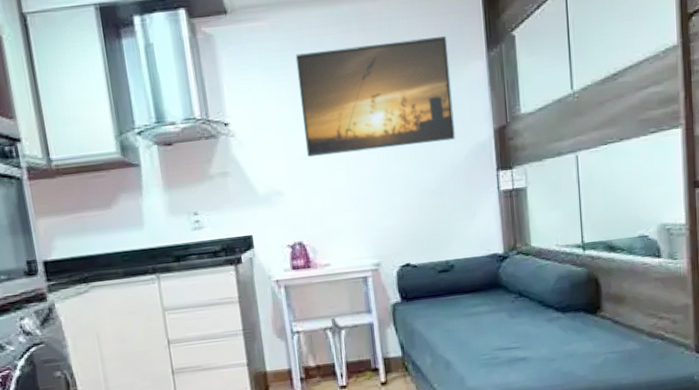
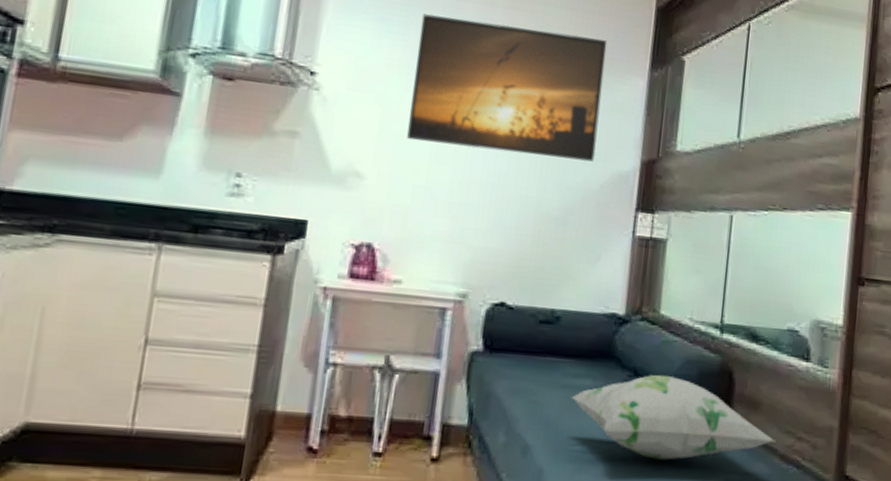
decorative pillow: none [474,291,642,354] -> present [571,374,776,460]

